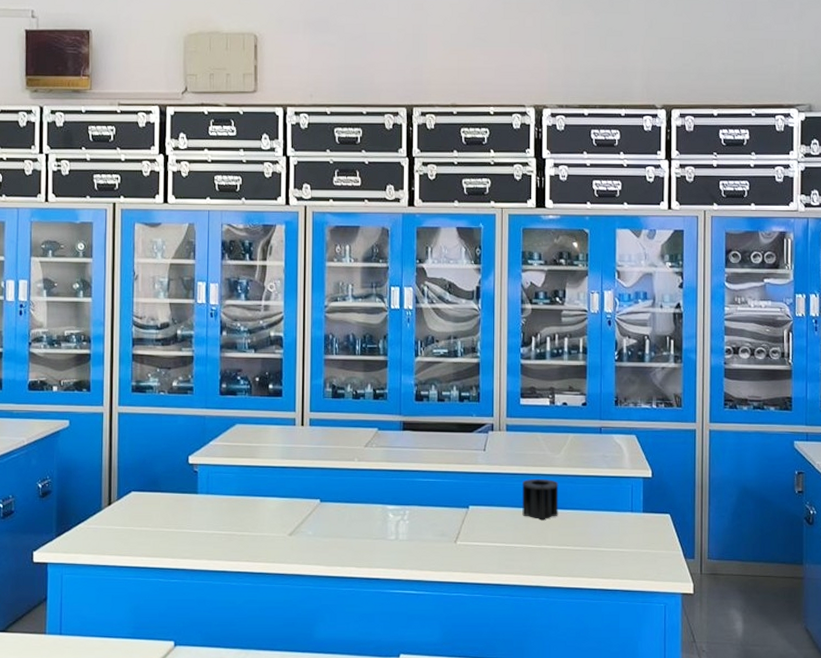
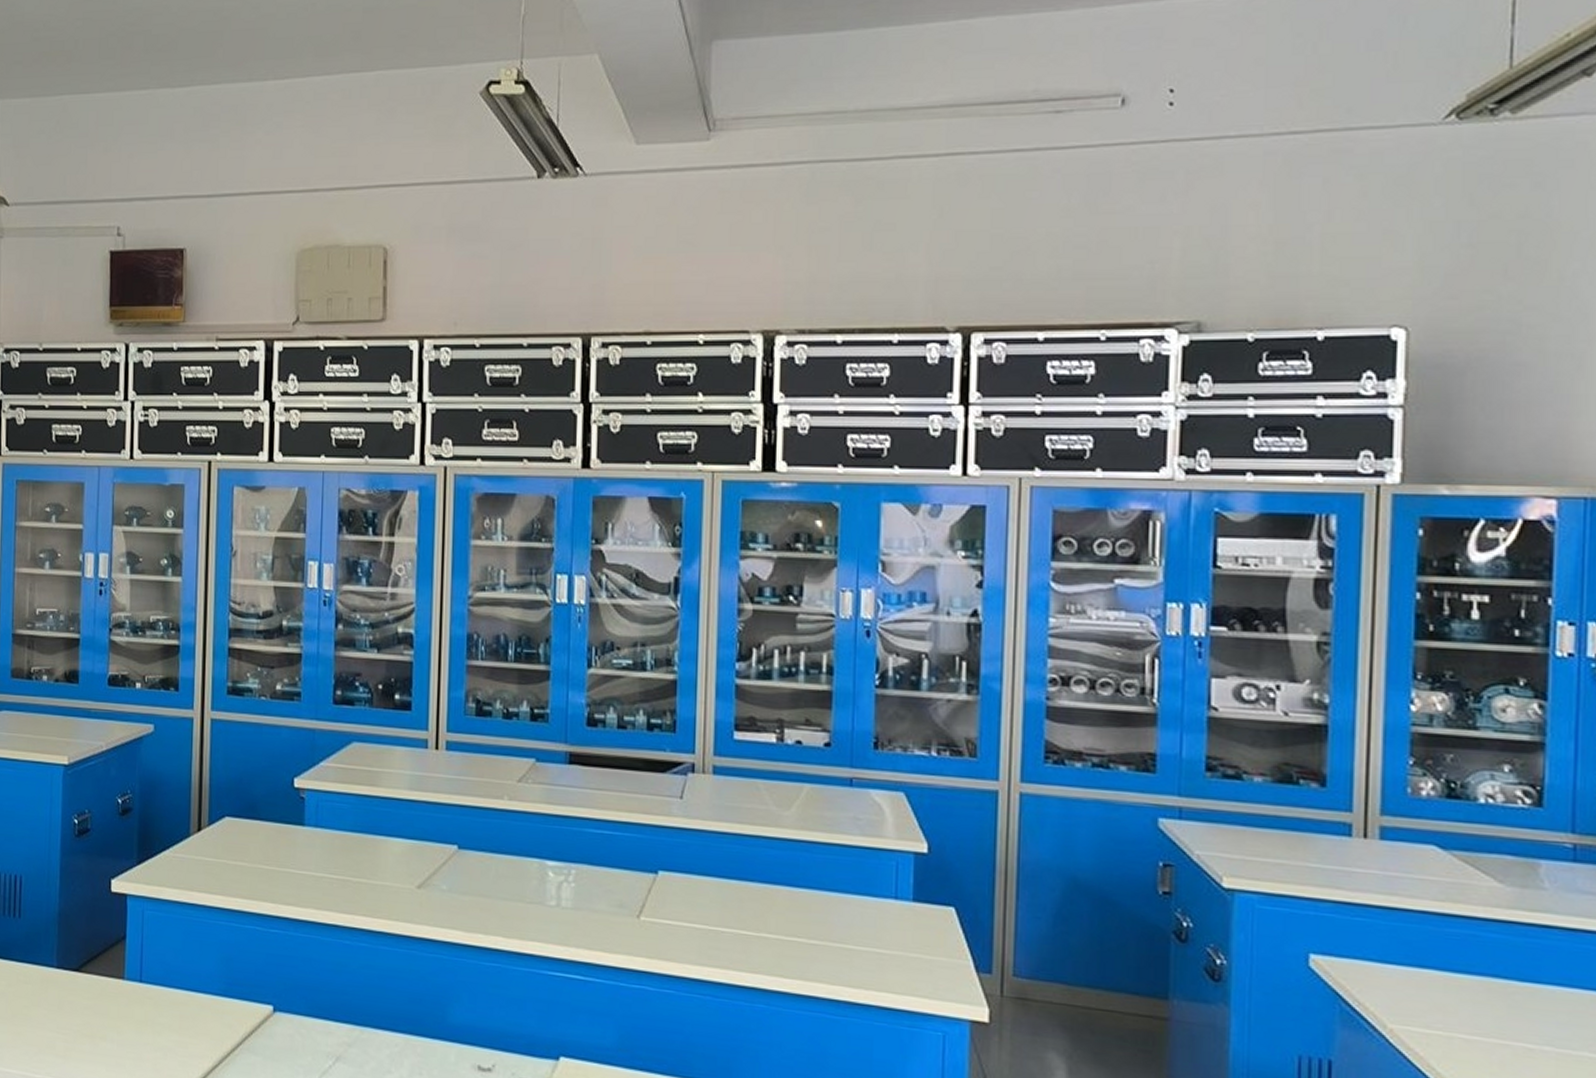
mechanical part: present [522,478,559,519] -> none [733,841,787,898]

